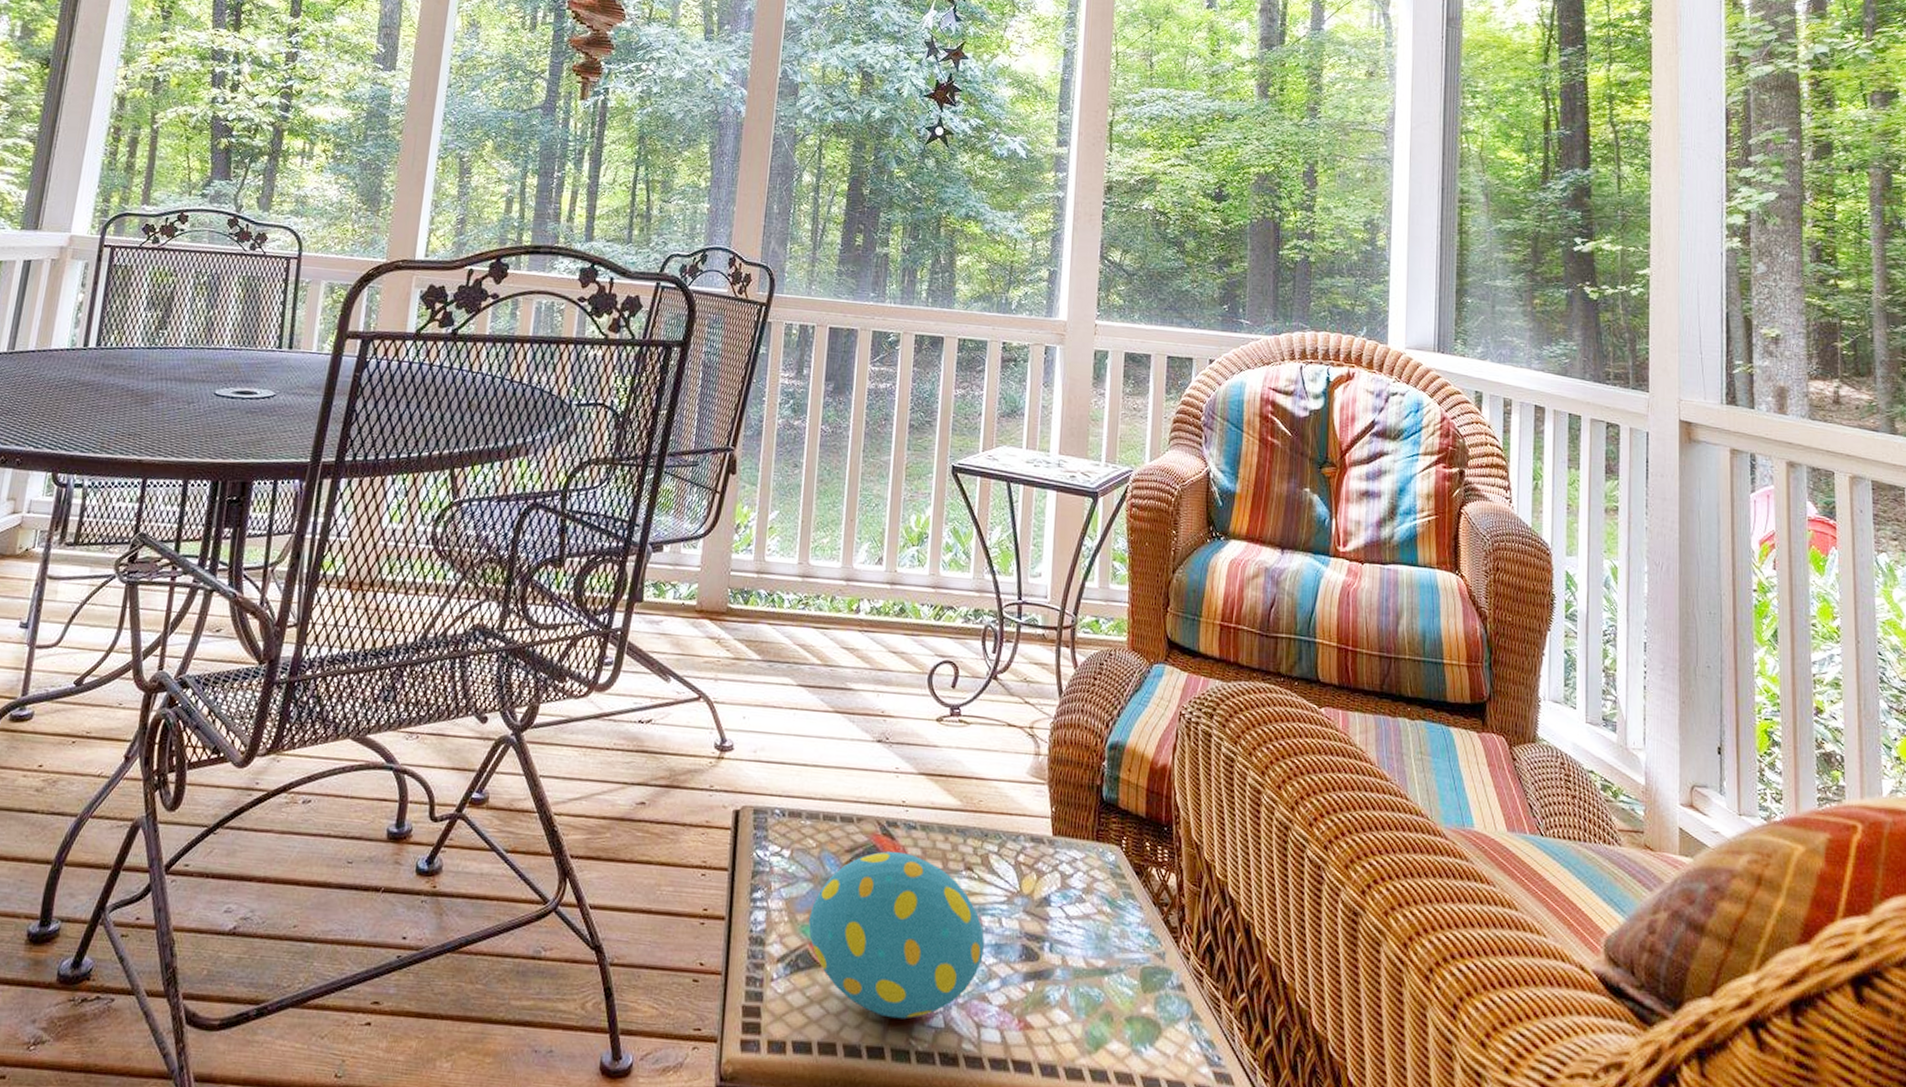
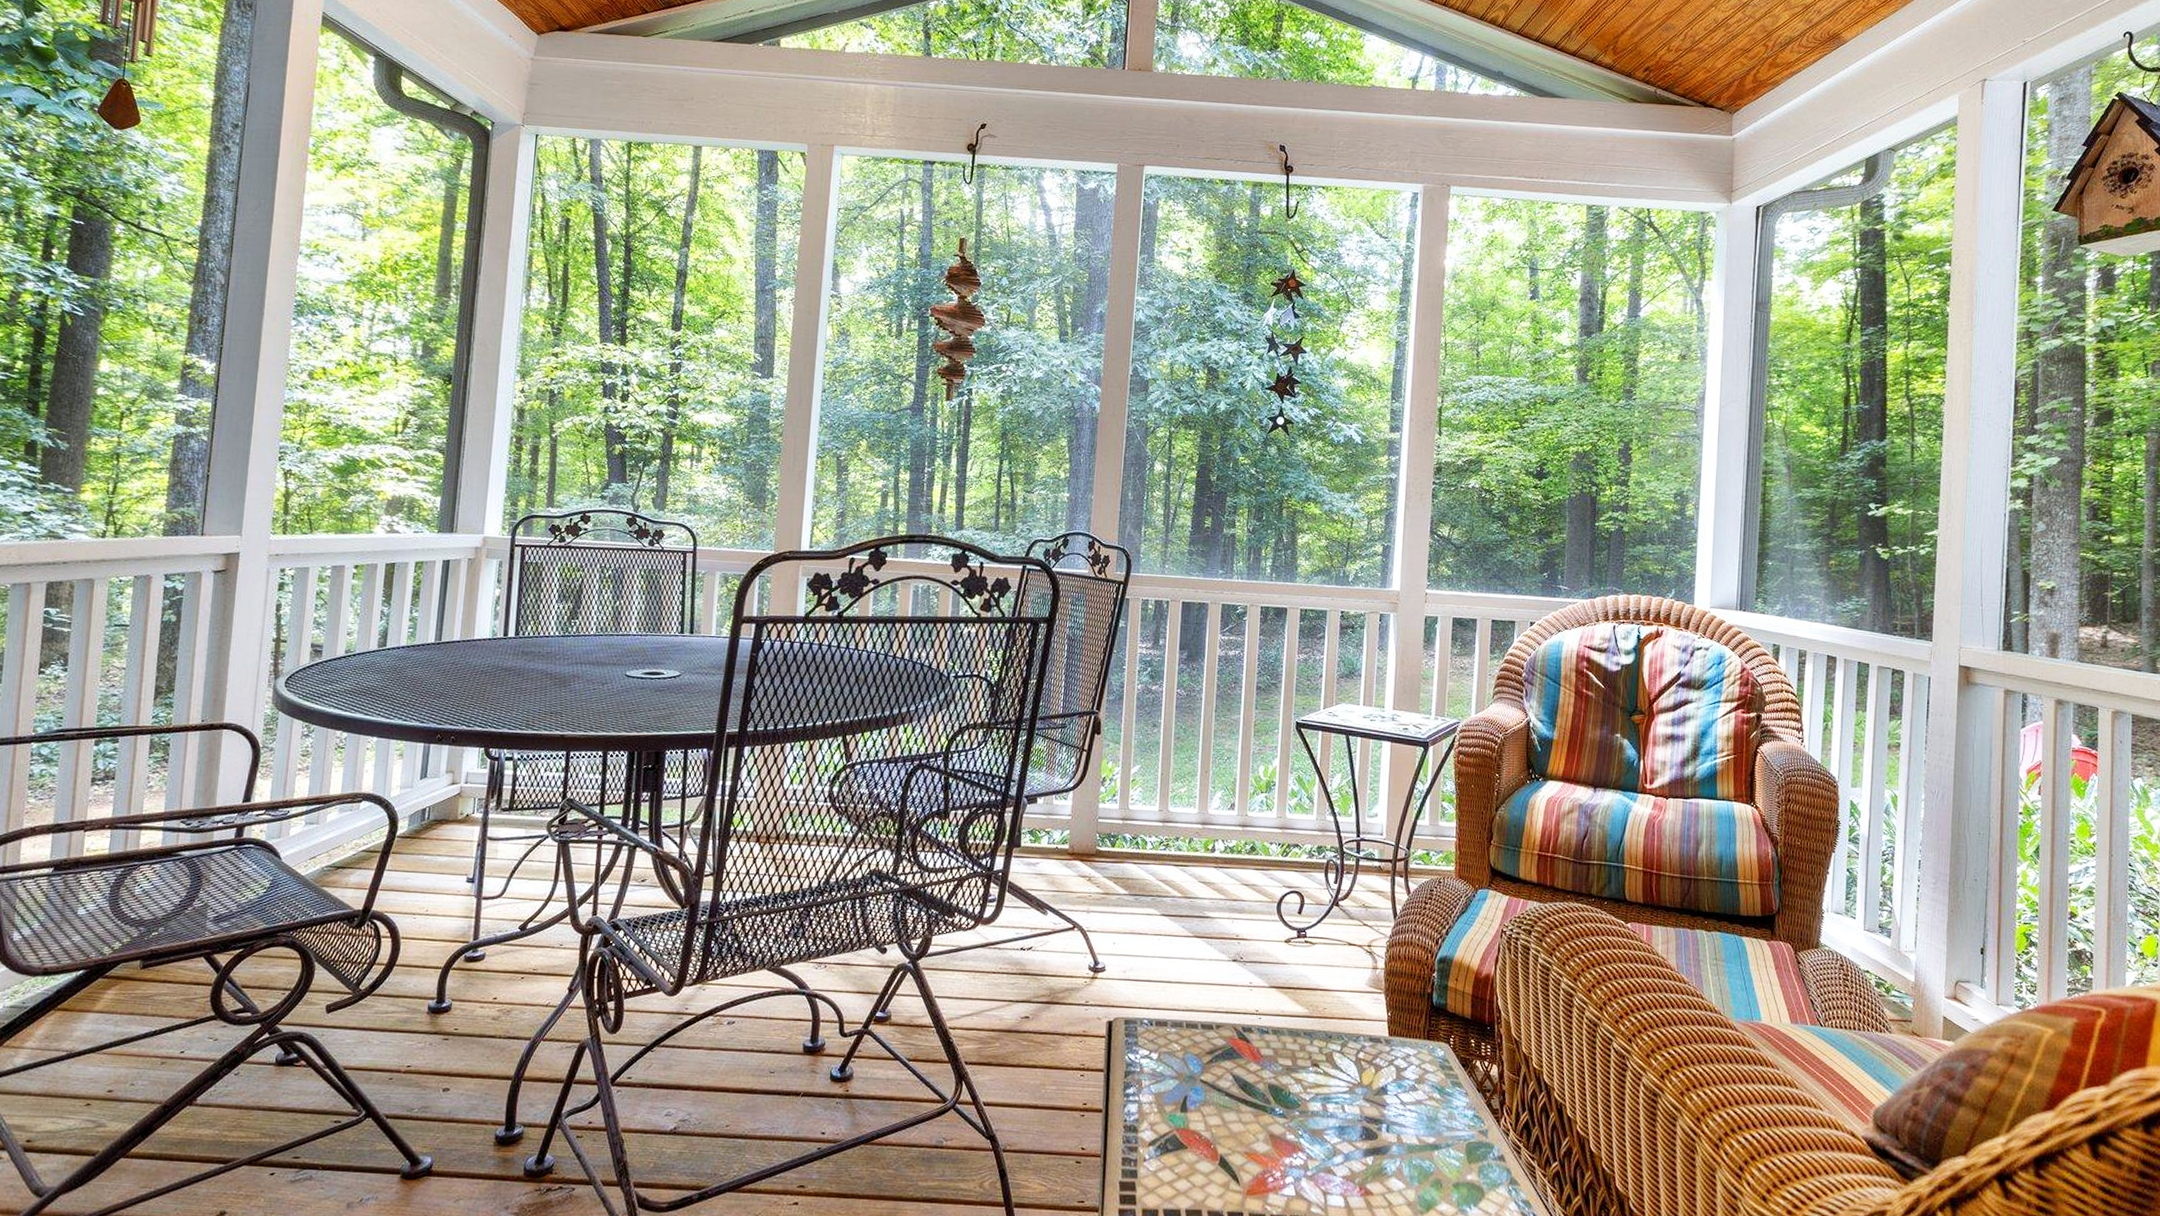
decorative egg: present [808,851,984,1020] -> none [1175,1052,1329,1190]

